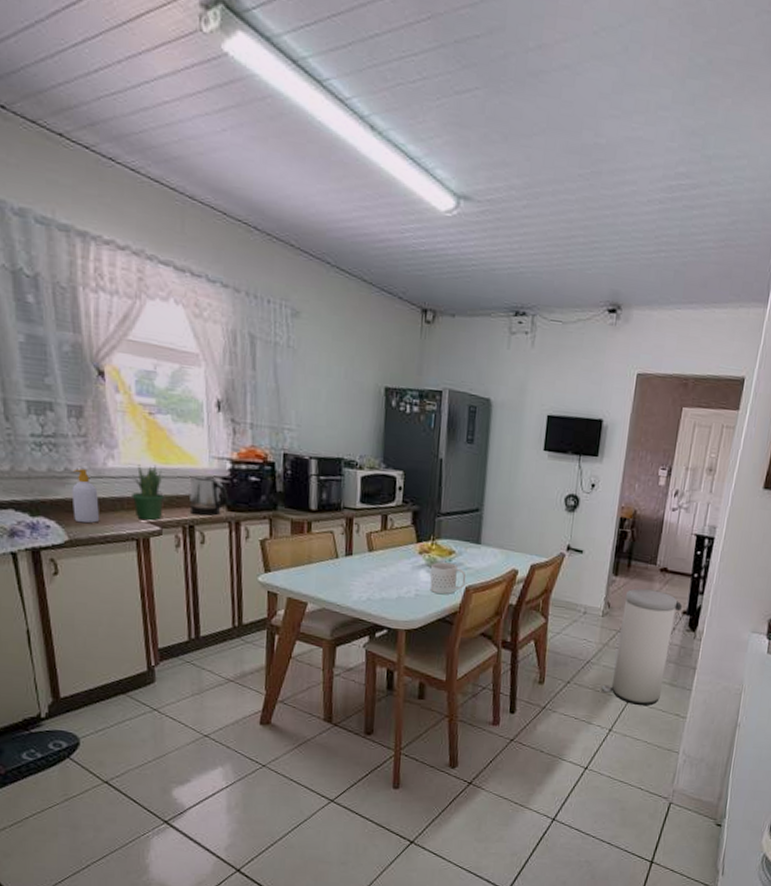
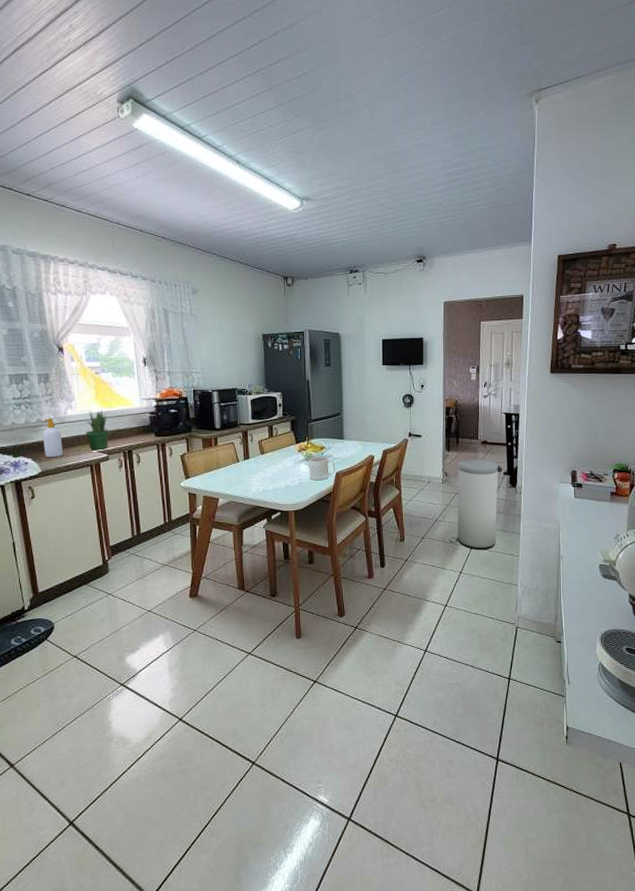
kettle: present [189,475,228,517] -> none [126,413,155,443]

